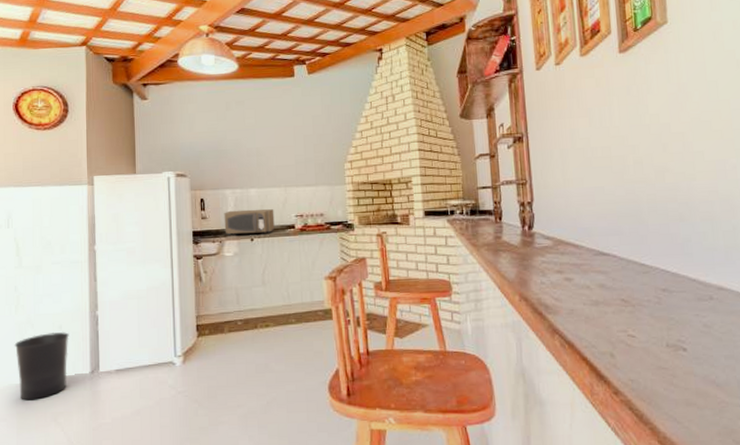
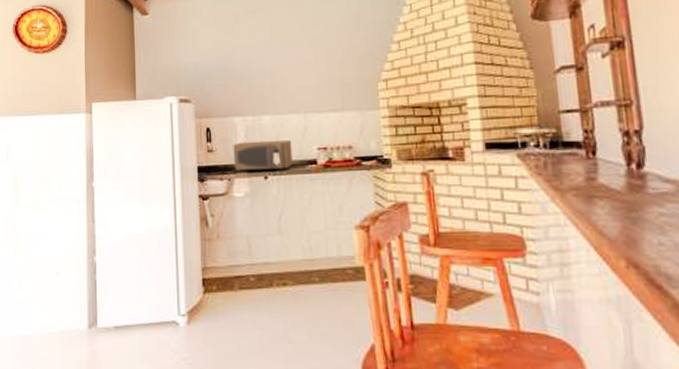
waste bin: present [14,332,69,401] -> none [12,279,66,355]

